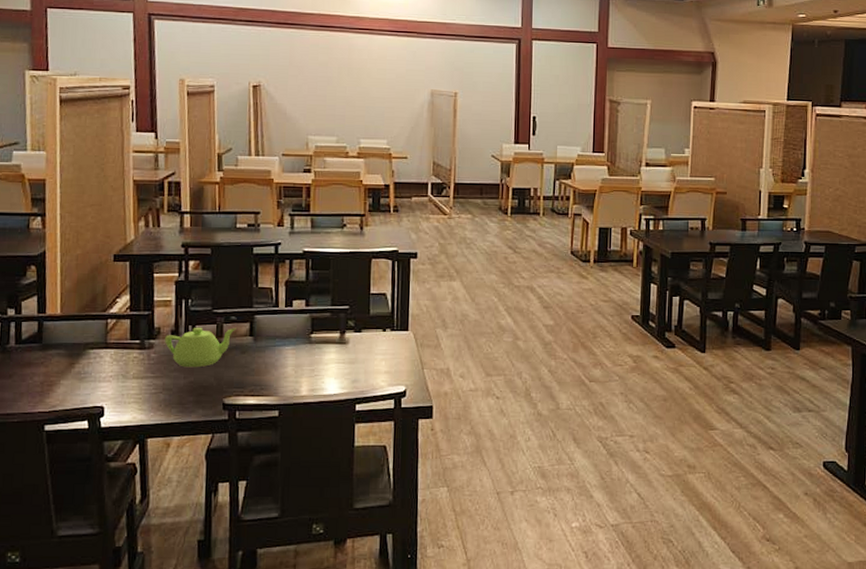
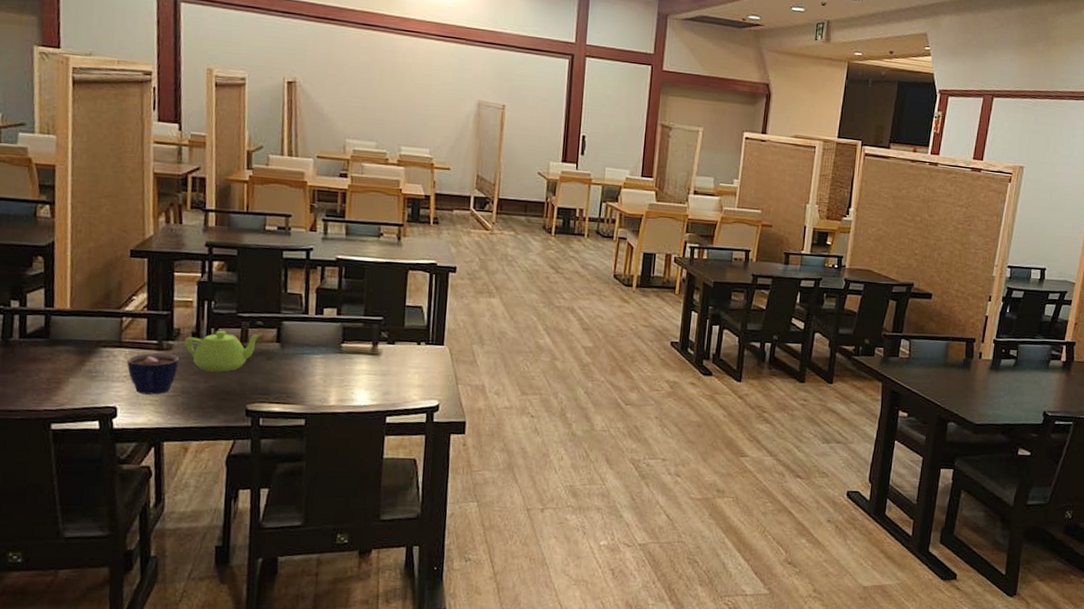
cup: none [113,352,160,393] -> present [127,352,180,395]

